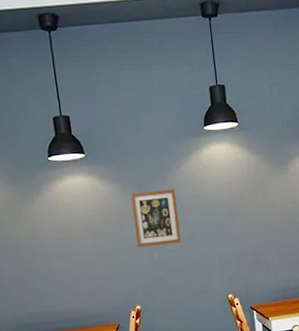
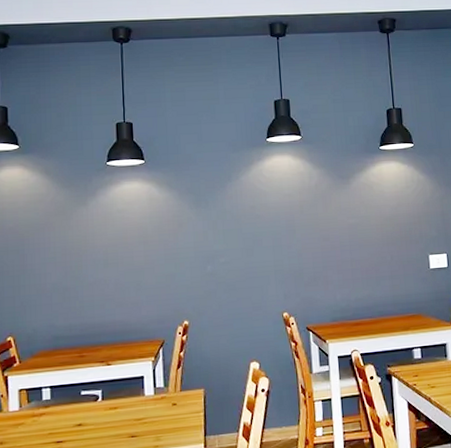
picture frame: present [130,188,181,247] -> none [187,198,236,258]

